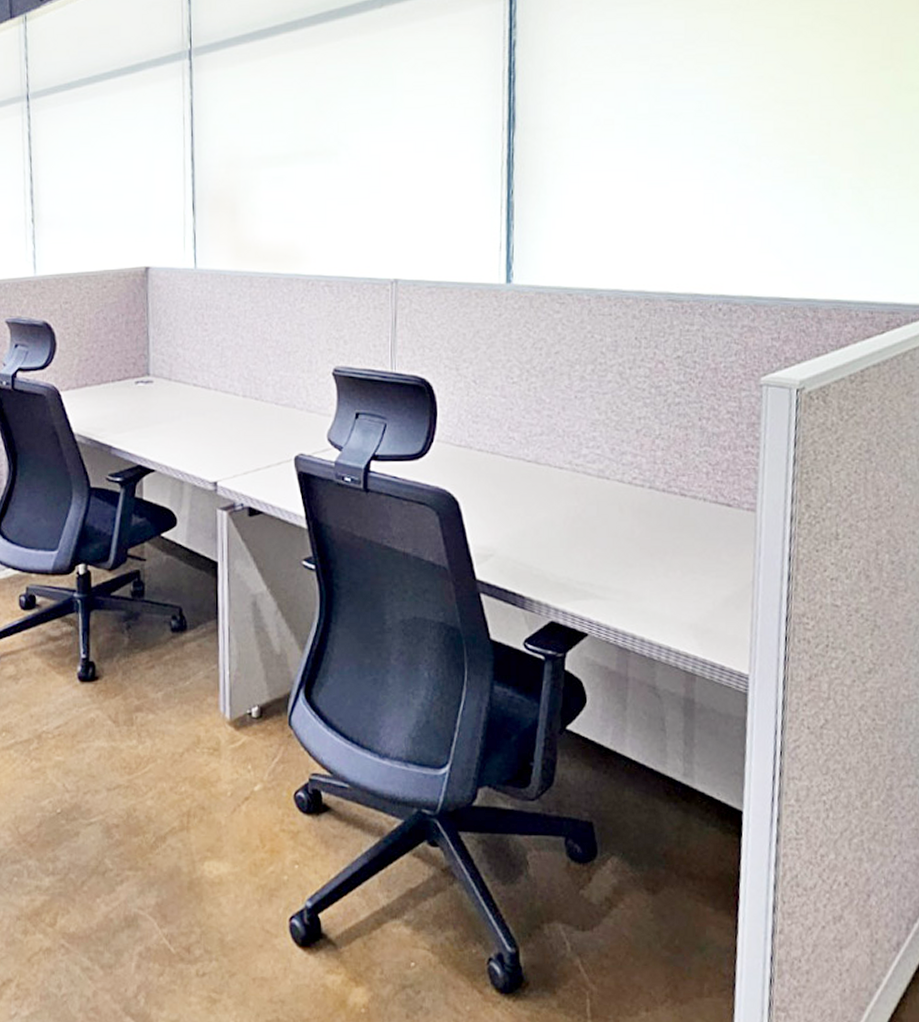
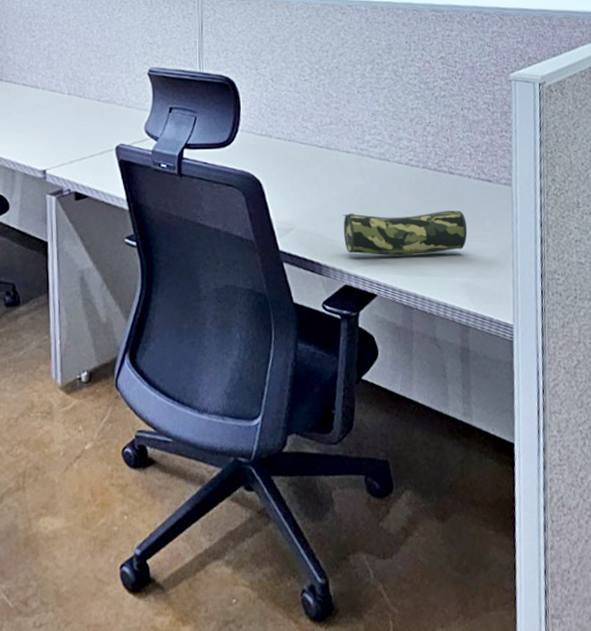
pencil case: none [551,539,700,590] -> present [342,210,468,256]

